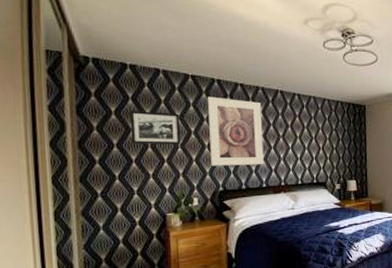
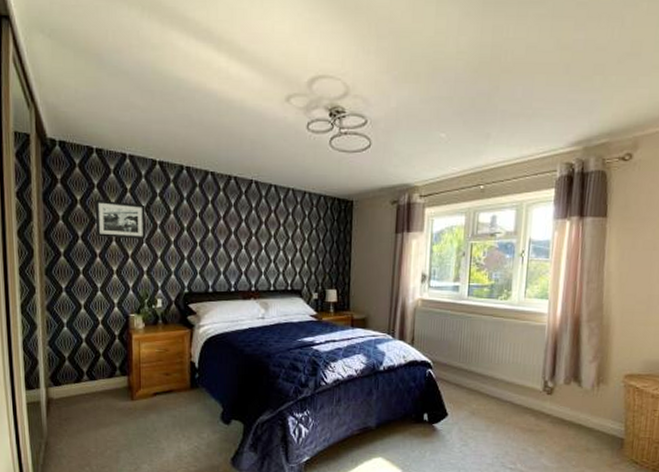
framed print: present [207,96,264,166] -> none [174,186,234,267]

